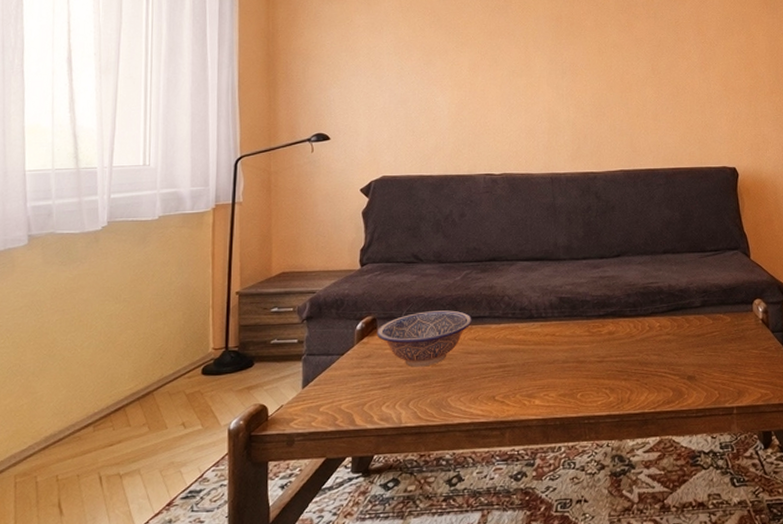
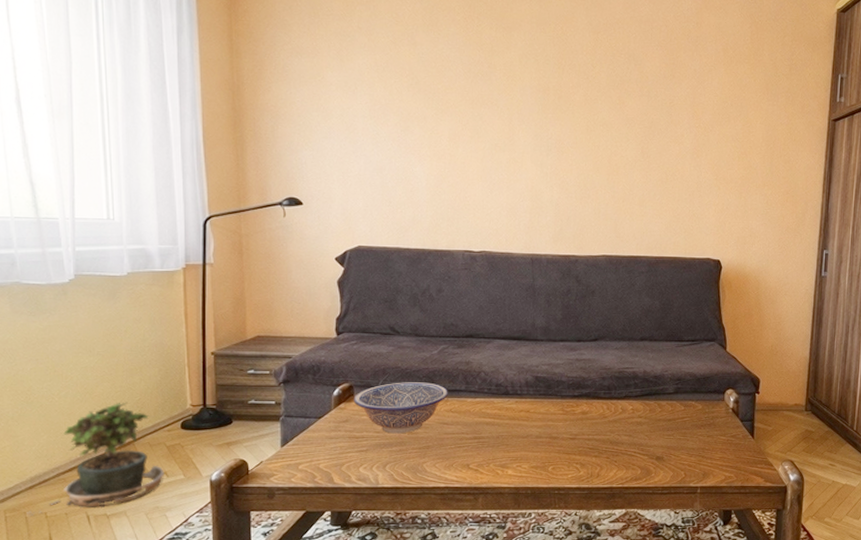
potted plant: none [37,349,182,480] -> present [26,402,164,516]

